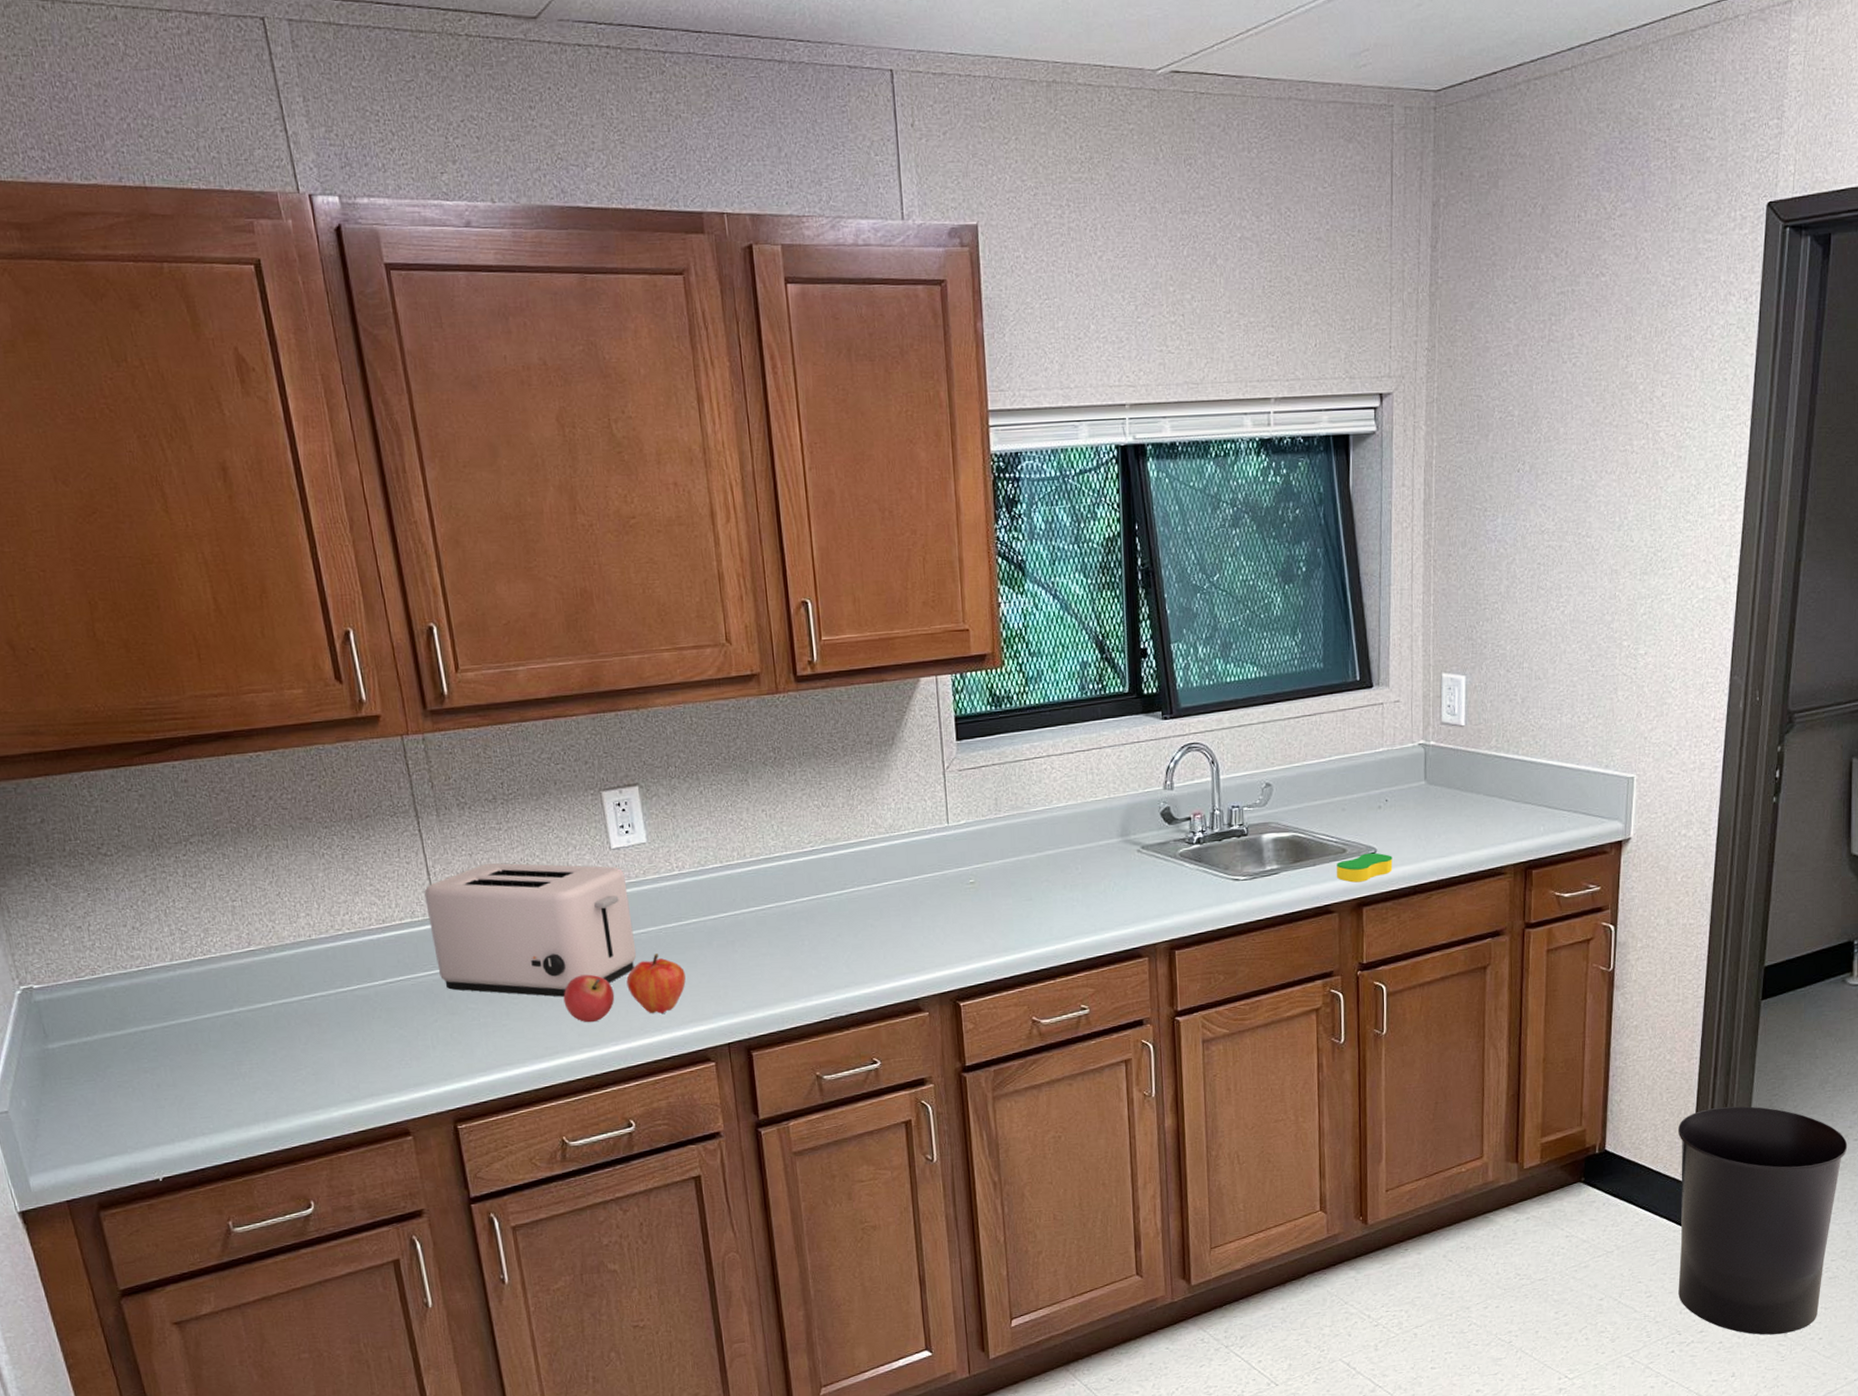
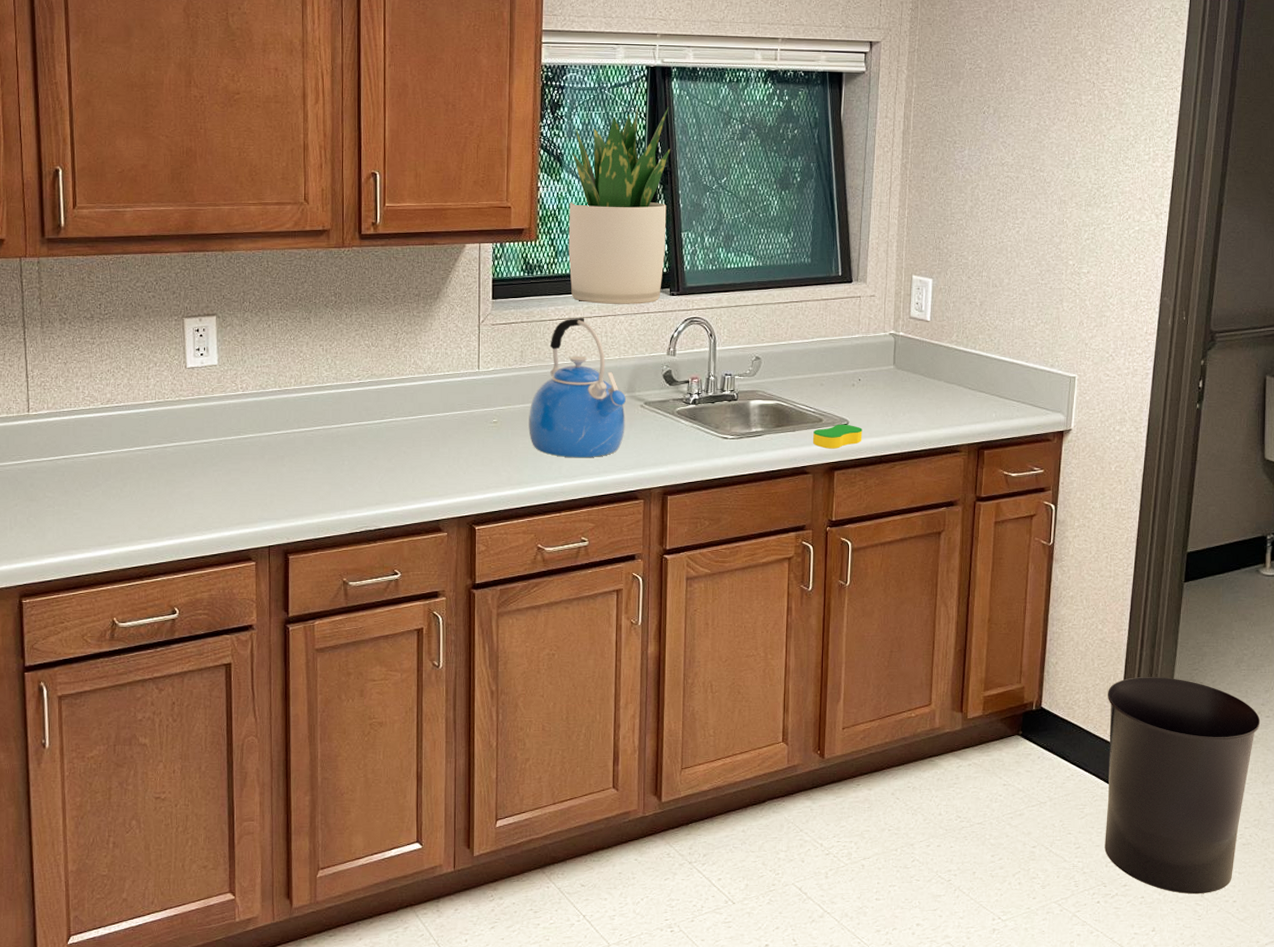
toaster: present [424,863,637,997] -> none [21,372,198,493]
fruit: present [563,974,615,1023] -> none [129,475,174,518]
fruit: present [626,954,686,1014] -> none [186,462,238,515]
kettle: none [1010,754,1122,917] -> present [528,318,626,458]
planter: none [1035,492,1153,736] -> present [568,104,671,304]

